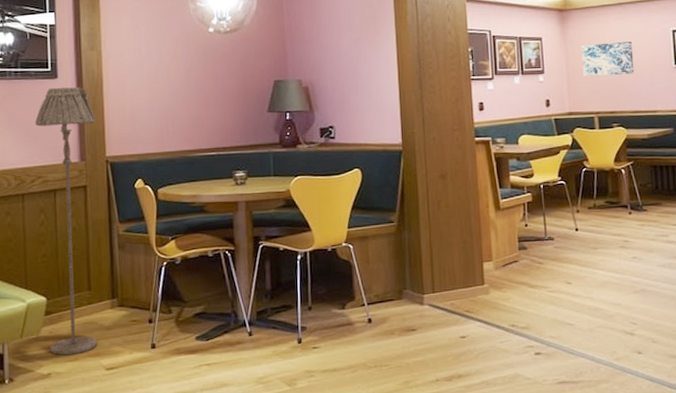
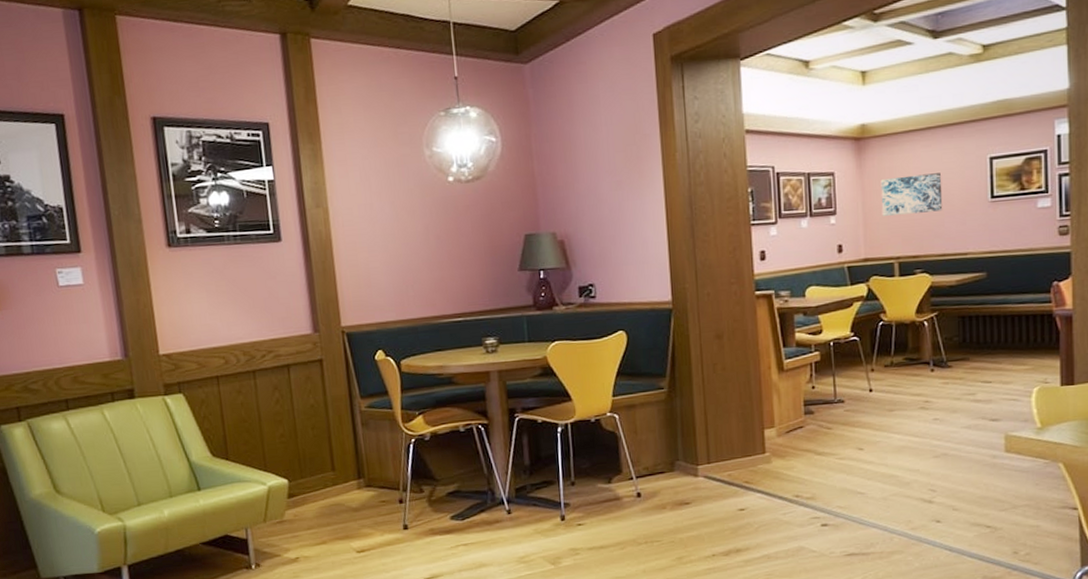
floor lamp: present [35,87,98,356] -> none [260,250,346,539]

